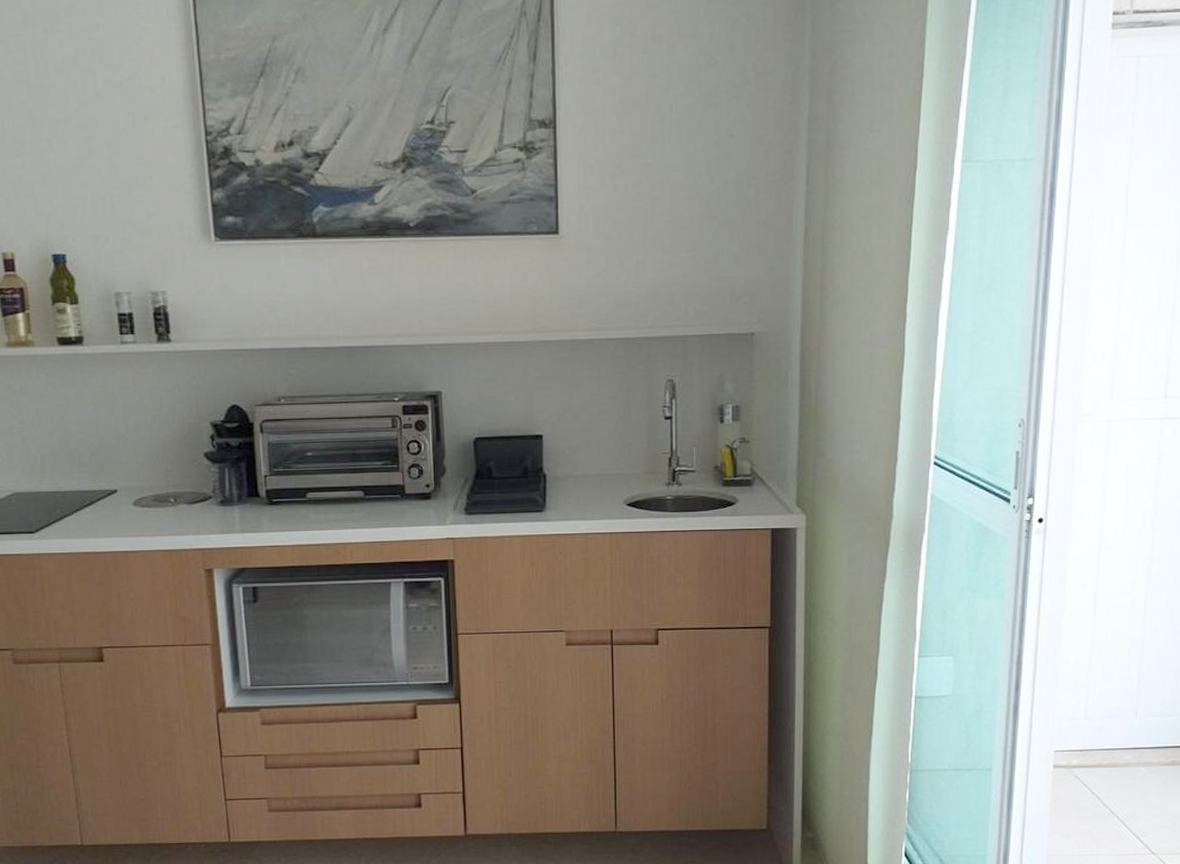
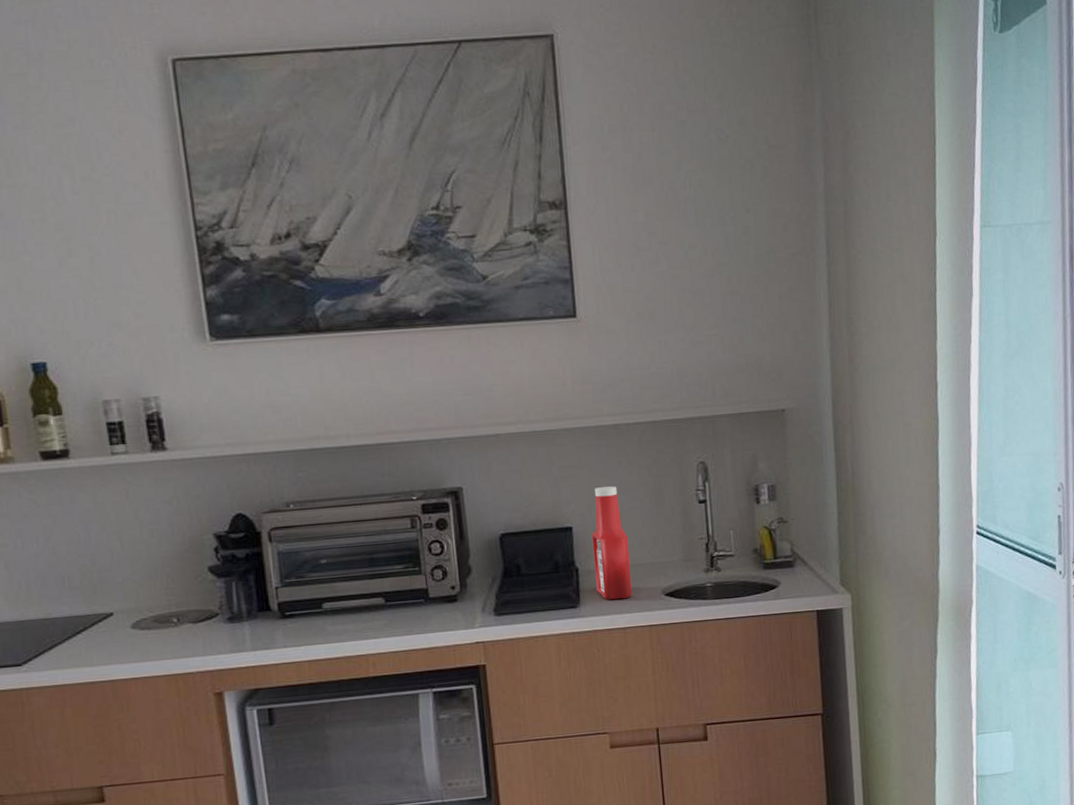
ketchup bottle: none [560,398,596,507] -> present [591,486,632,600]

